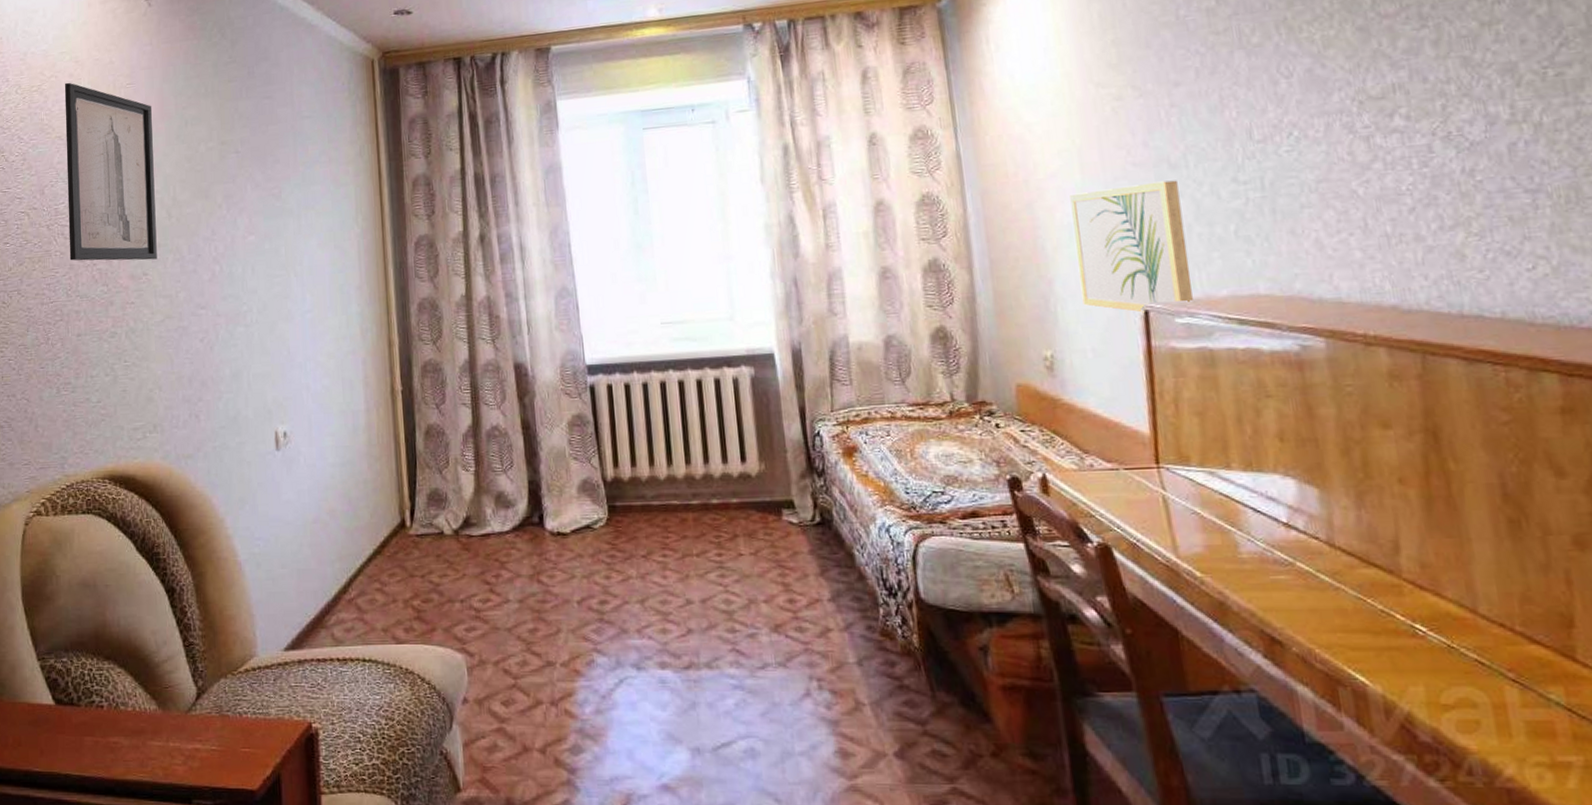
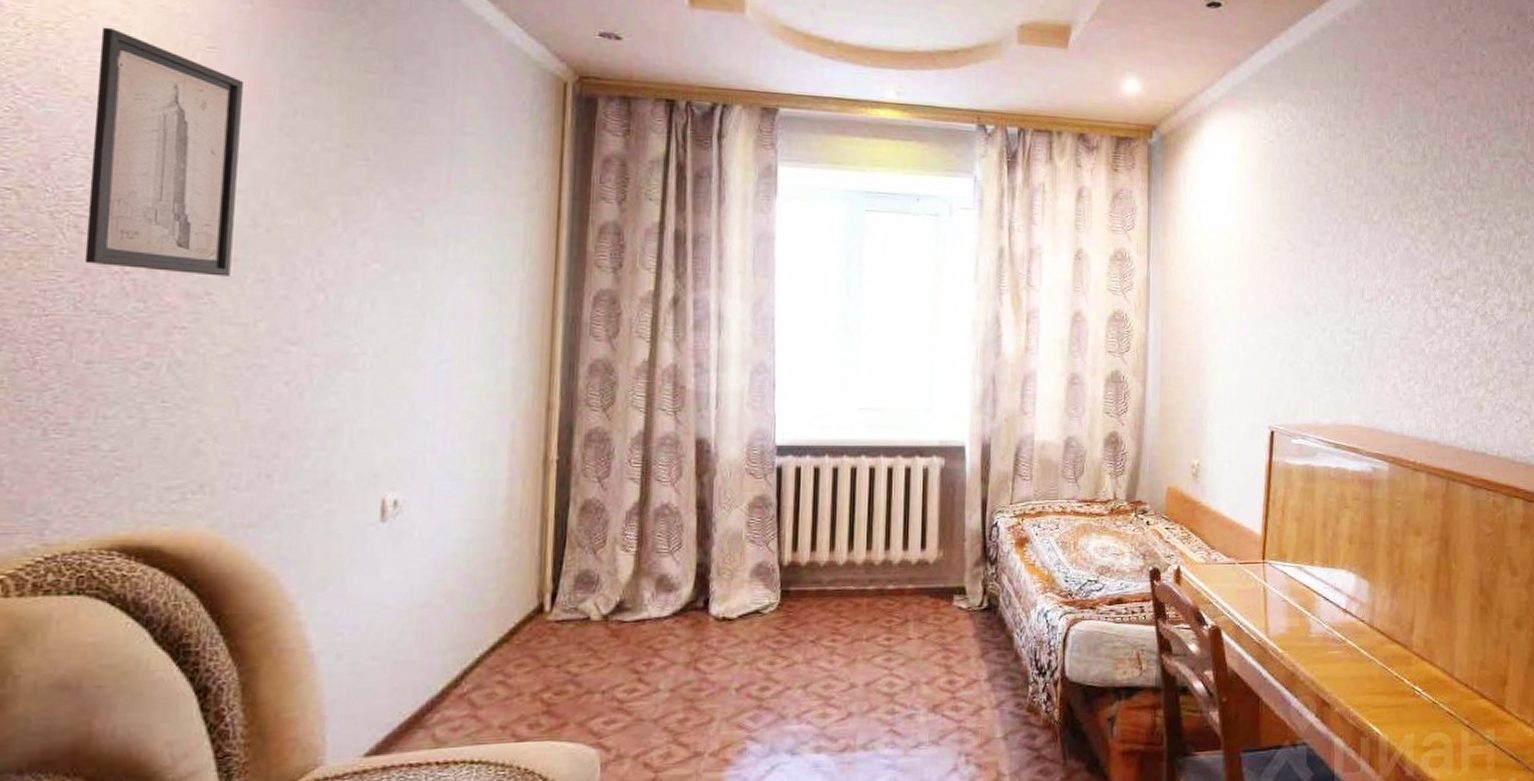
wall art: present [1070,180,1193,313] -> none [1227,324,1308,433]

